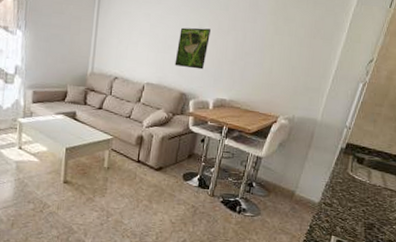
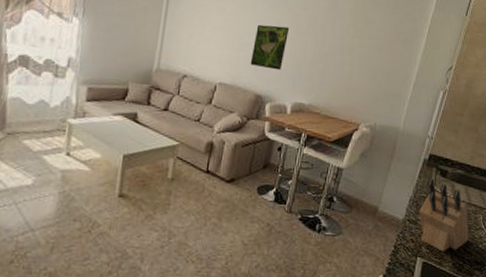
knife block: none [335,165,384,232] -> present [419,177,469,252]

